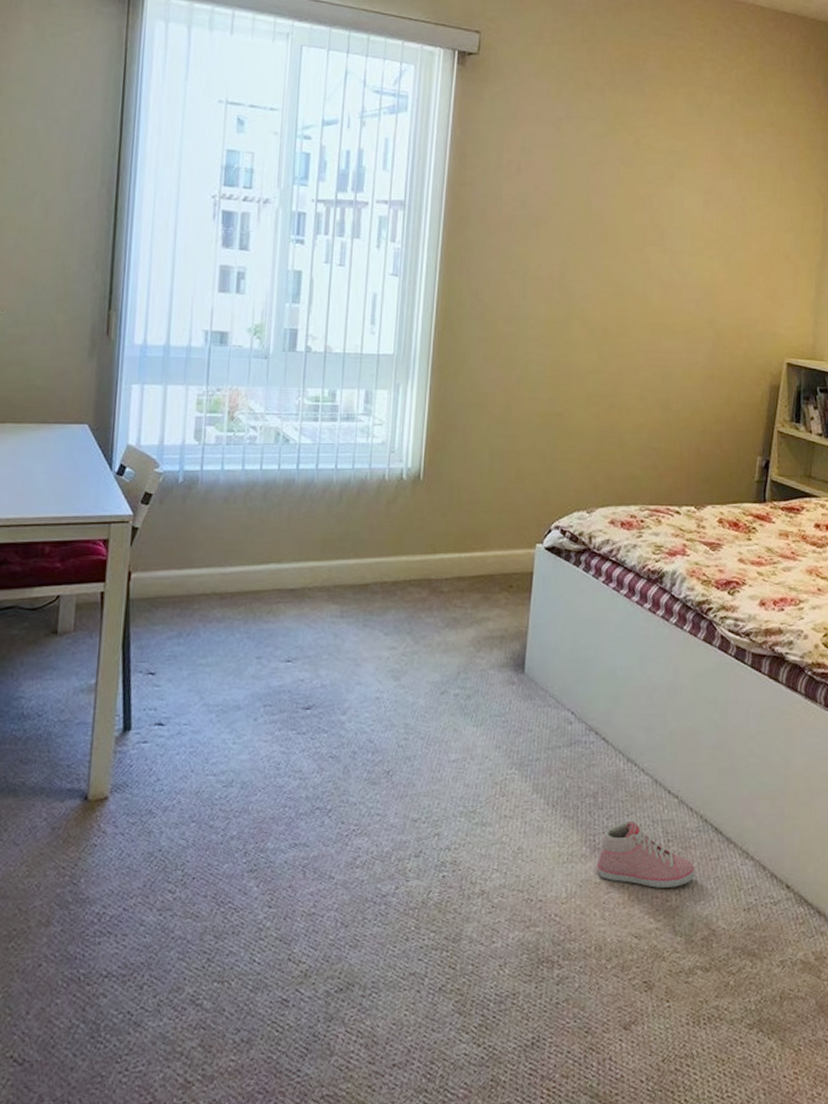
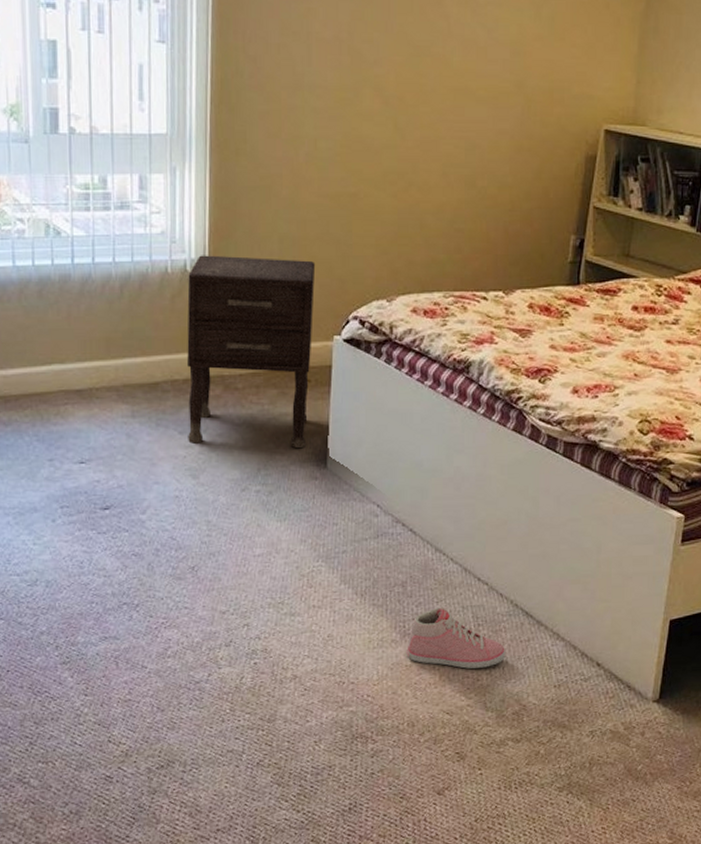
nightstand: none [392,464,522,653] -> present [187,255,316,449]

